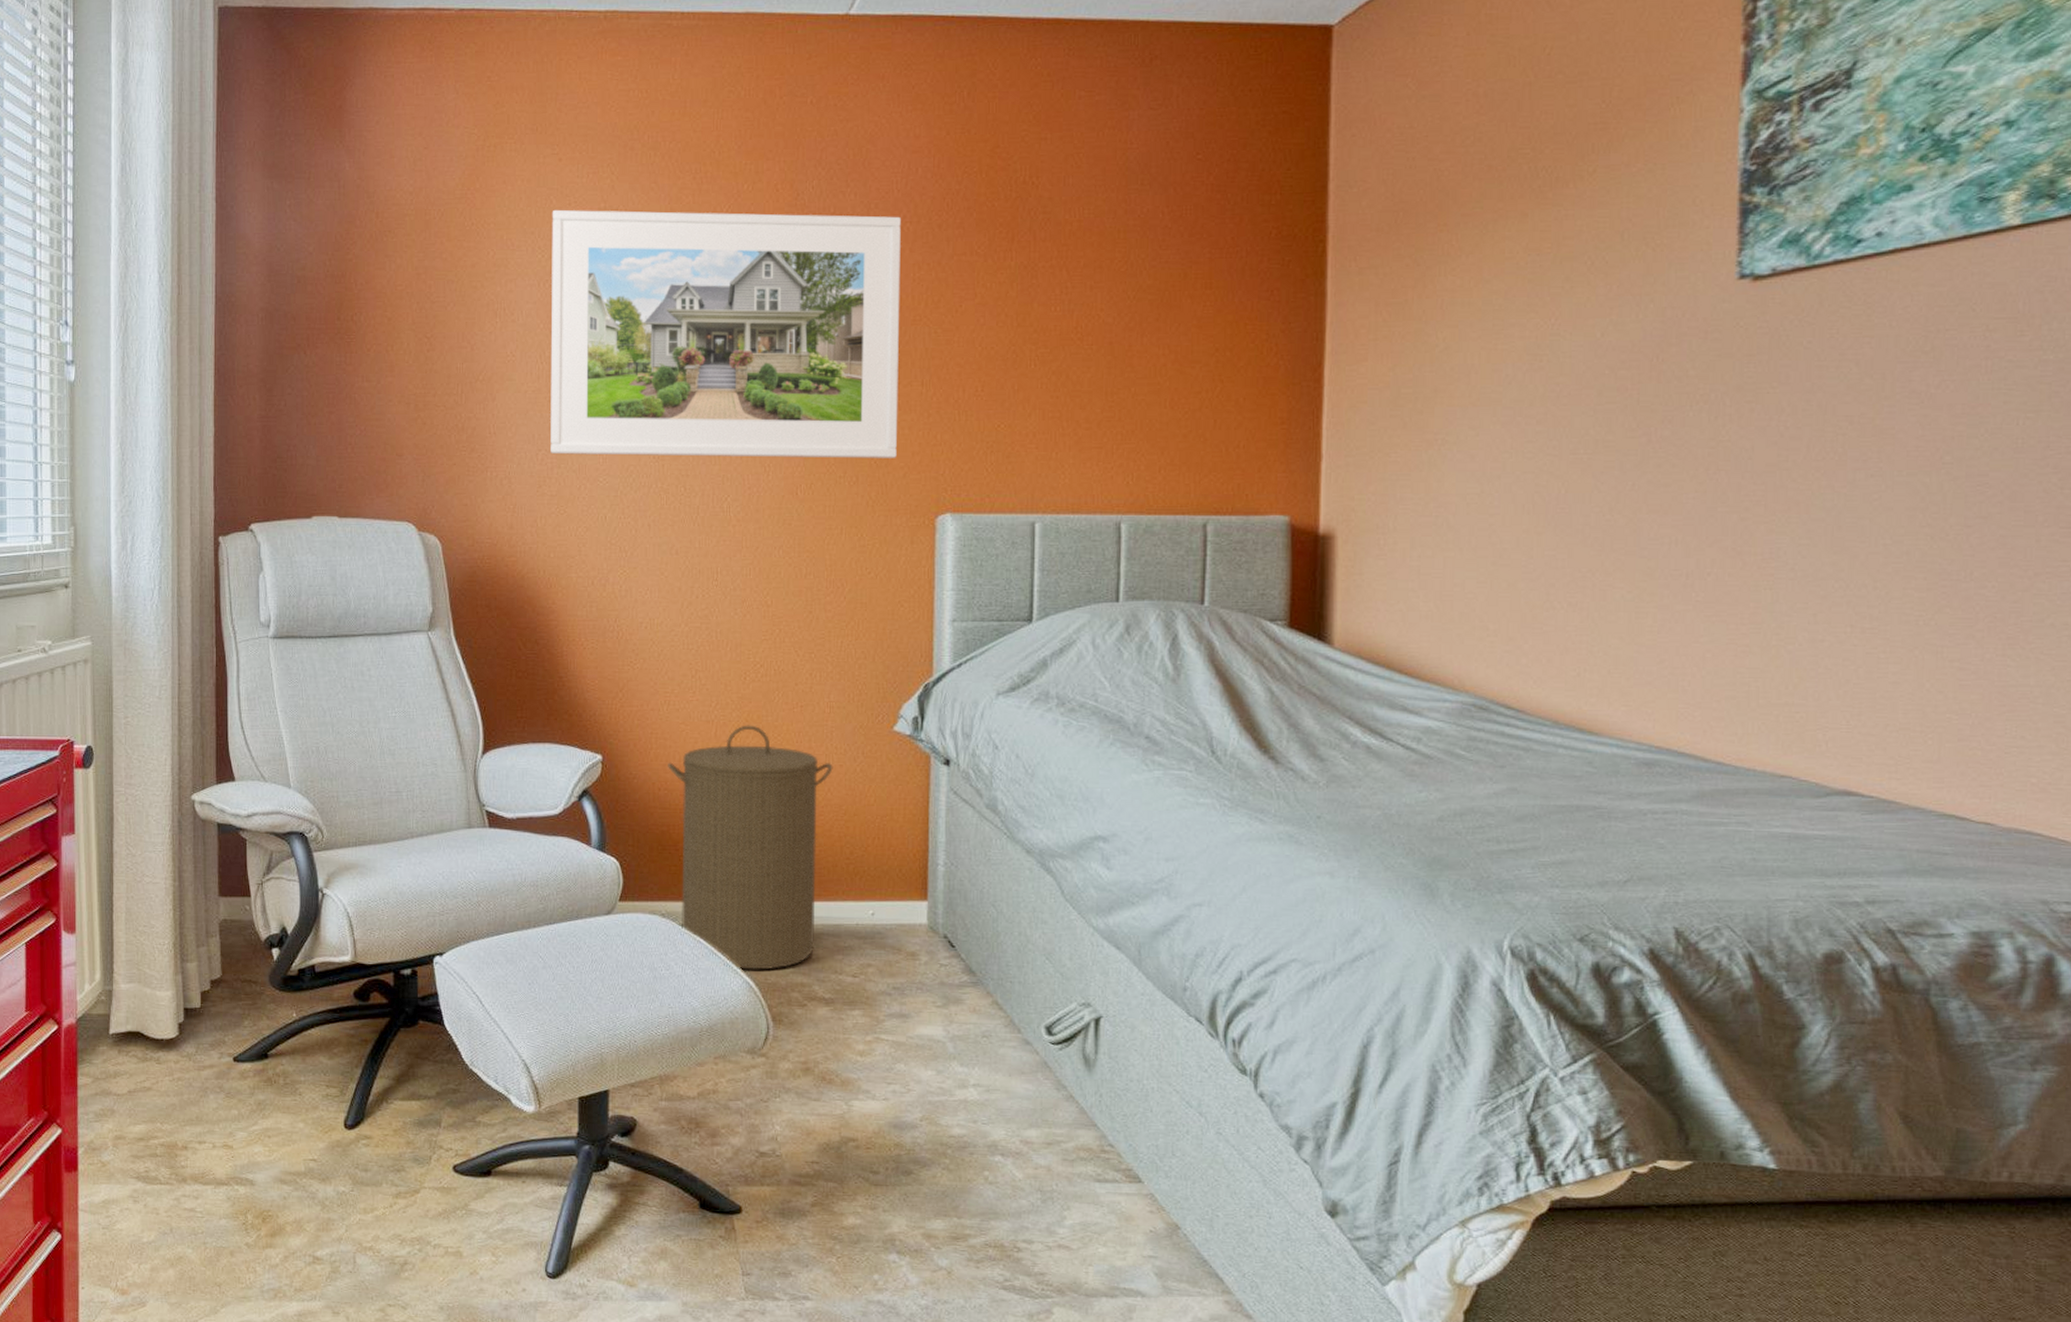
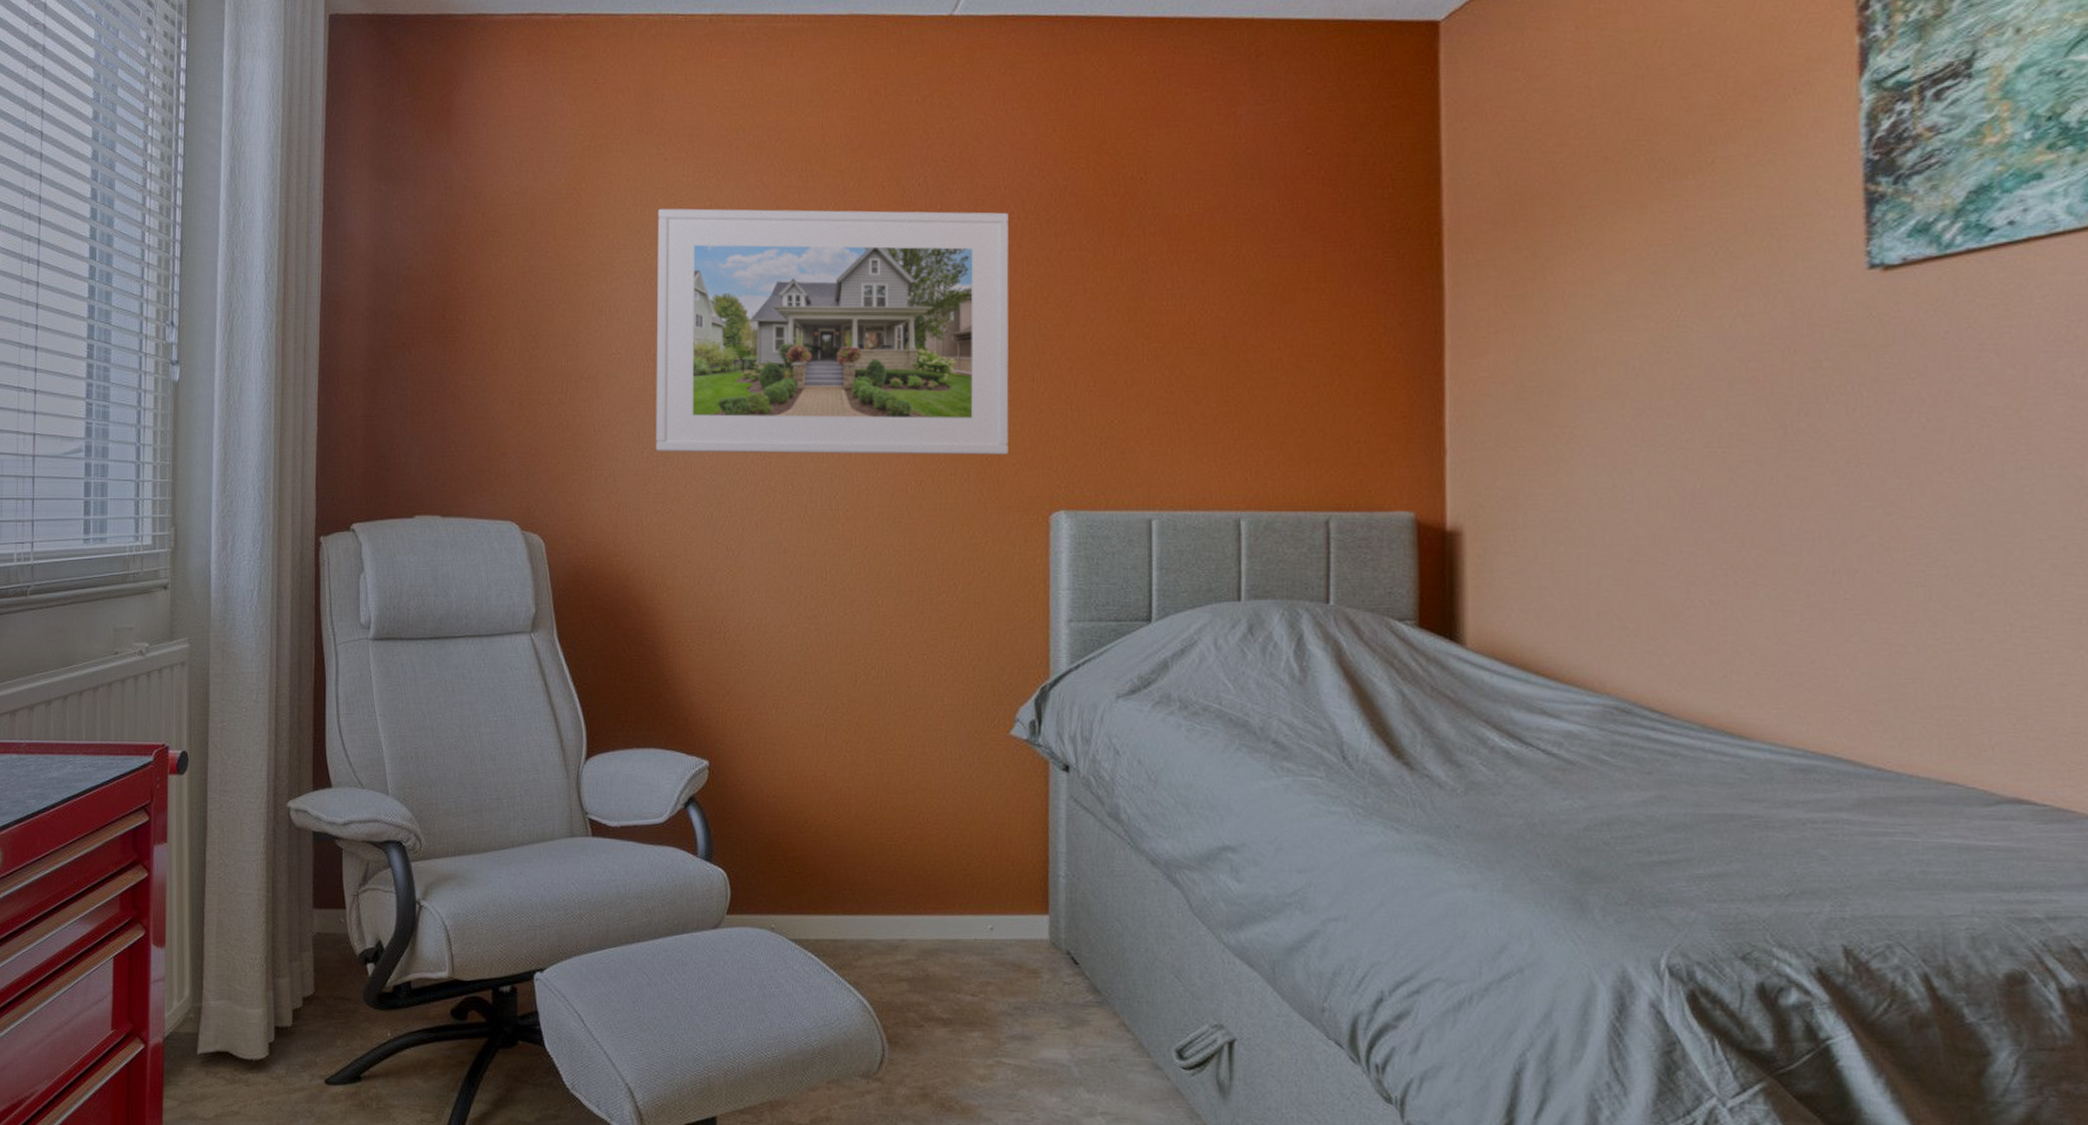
laundry hamper: present [668,725,833,970] -> none [777,729,948,988]

